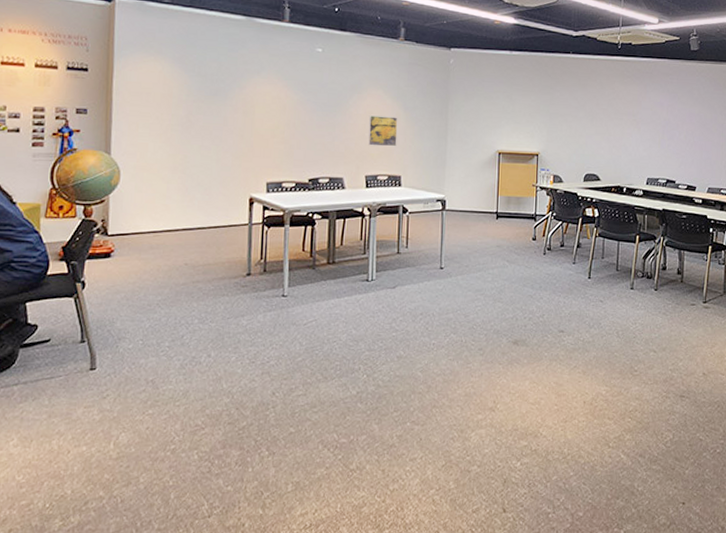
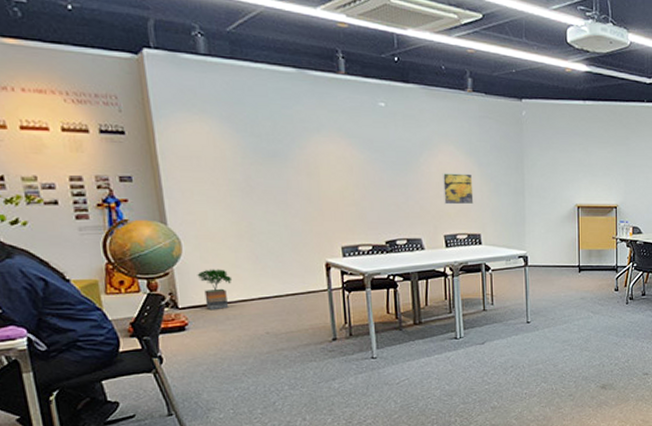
potted tree: none [129,198,161,239] -> present [197,269,233,311]

